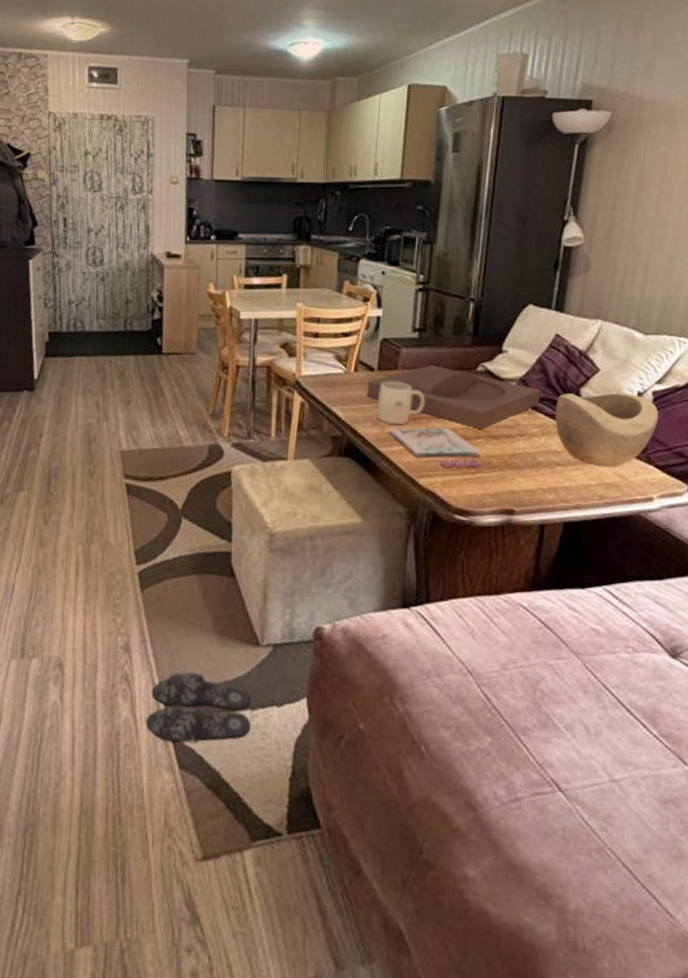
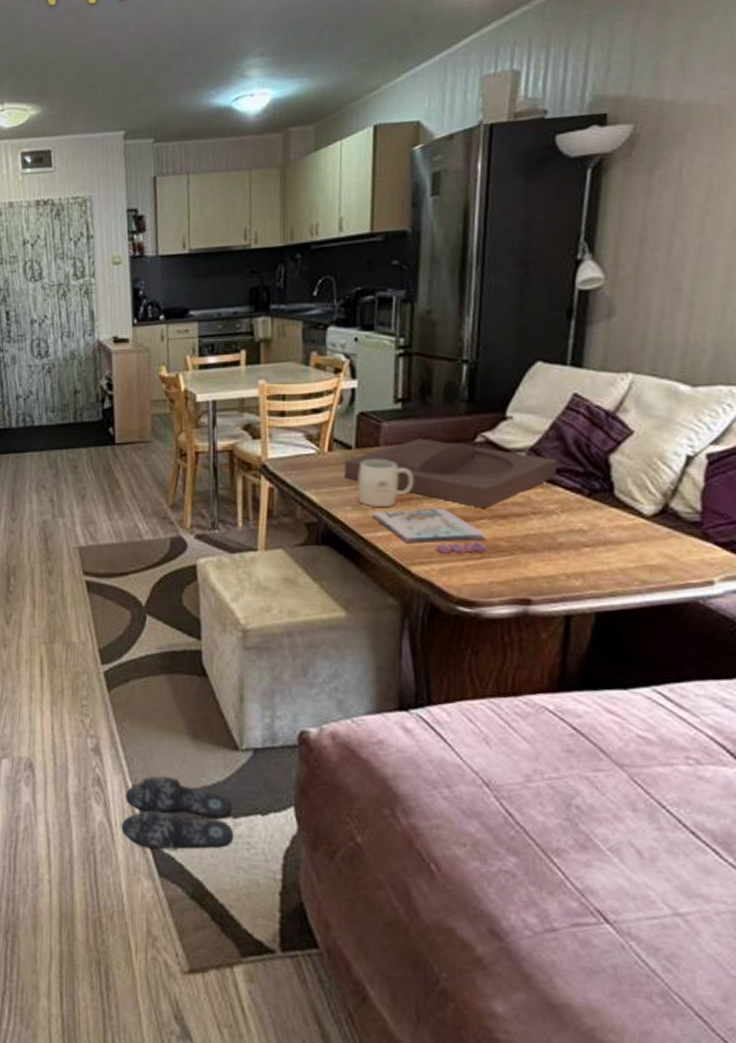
decorative bowl: present [555,392,659,468] -> none [577,457,717,547]

